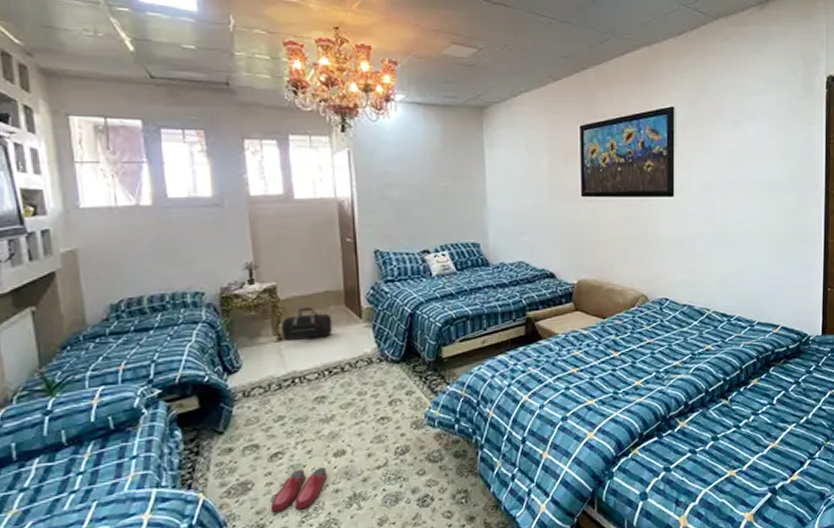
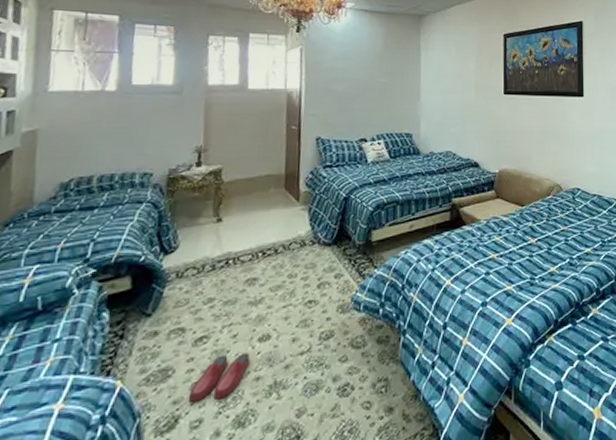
duffel bag: present [281,307,333,340] -> none [221,190,271,221]

